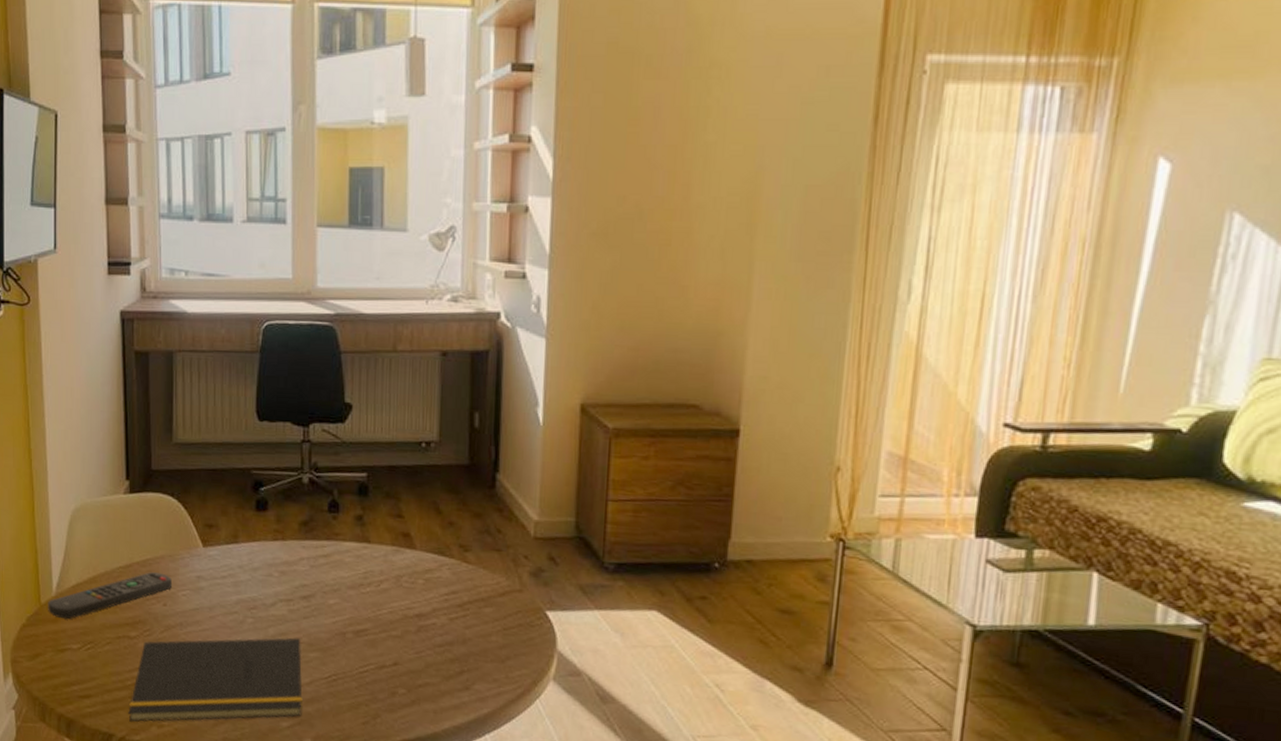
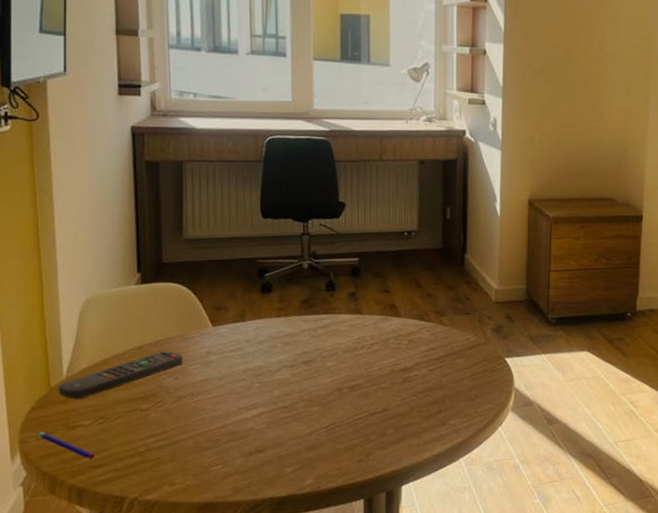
pen: none [28,651,84,689] -> present [37,431,95,460]
notepad: present [128,637,303,723] -> none [140,396,305,484]

